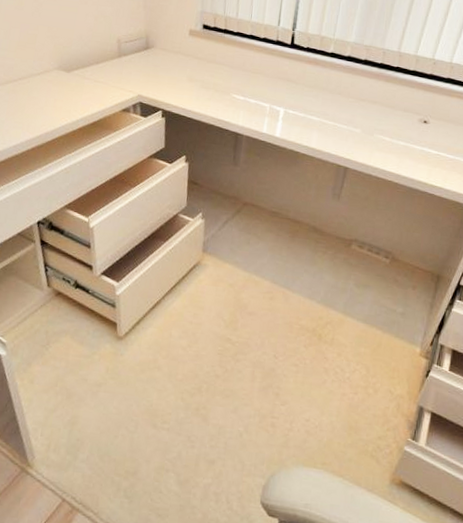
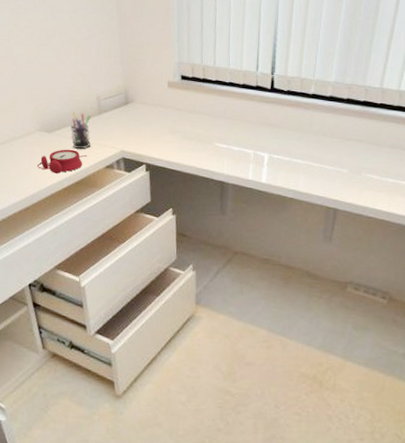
alarm clock: none [53,89,104,113] -> present [37,149,87,174]
pen holder: none [89,54,110,92] -> present [70,113,91,150]

